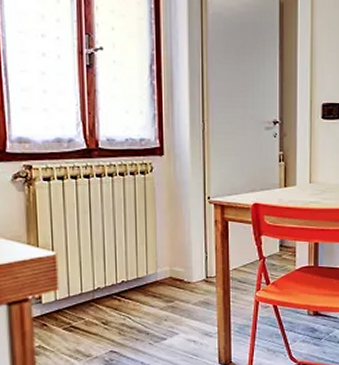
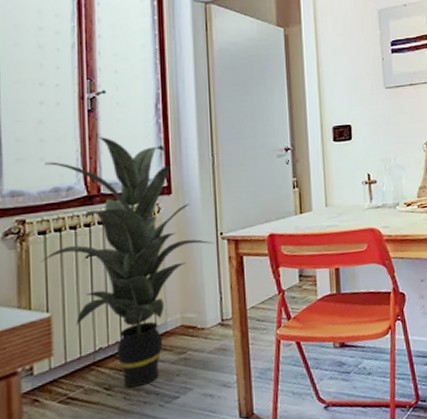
indoor plant: none [46,92,201,325] -> present [40,136,214,388]

